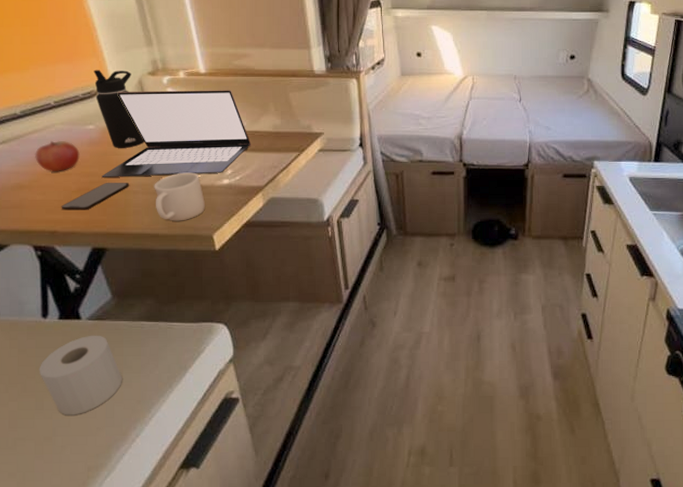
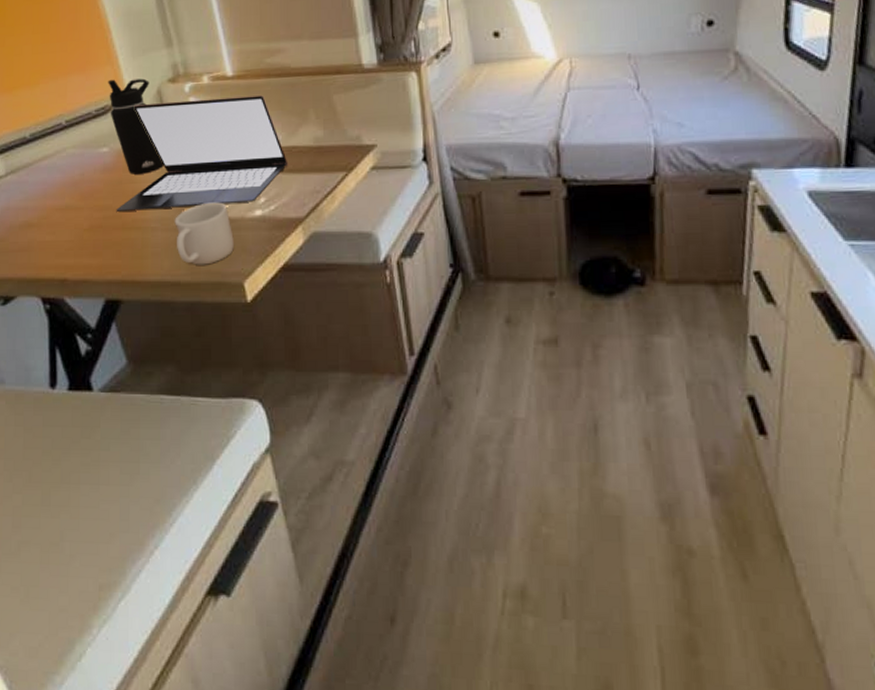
fruit: present [34,141,80,172] -> none [43,168,93,207]
toilet paper roll: present [39,335,123,416] -> none [45,411,140,516]
phone: present [61,182,130,210] -> none [71,216,147,253]

